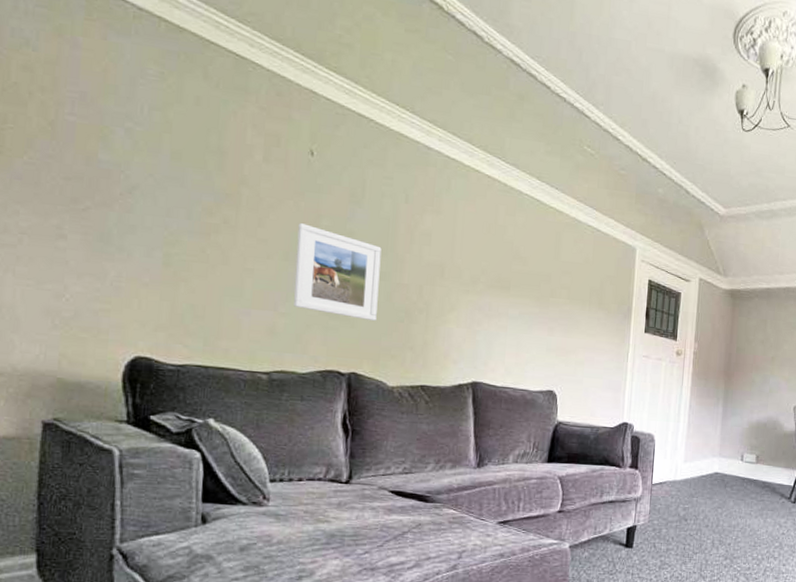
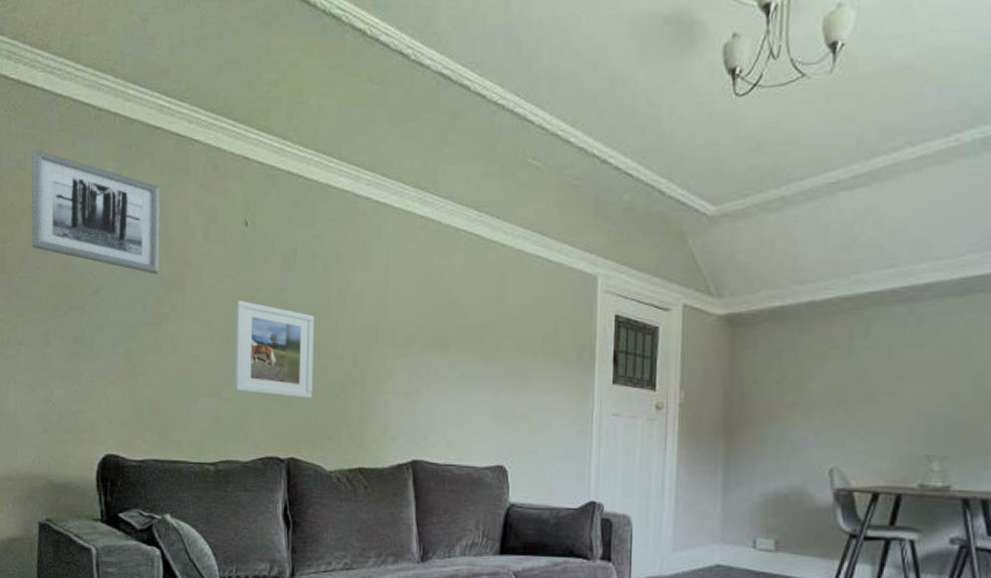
wall art: none [43,31,214,186] -> present [31,149,160,275]

